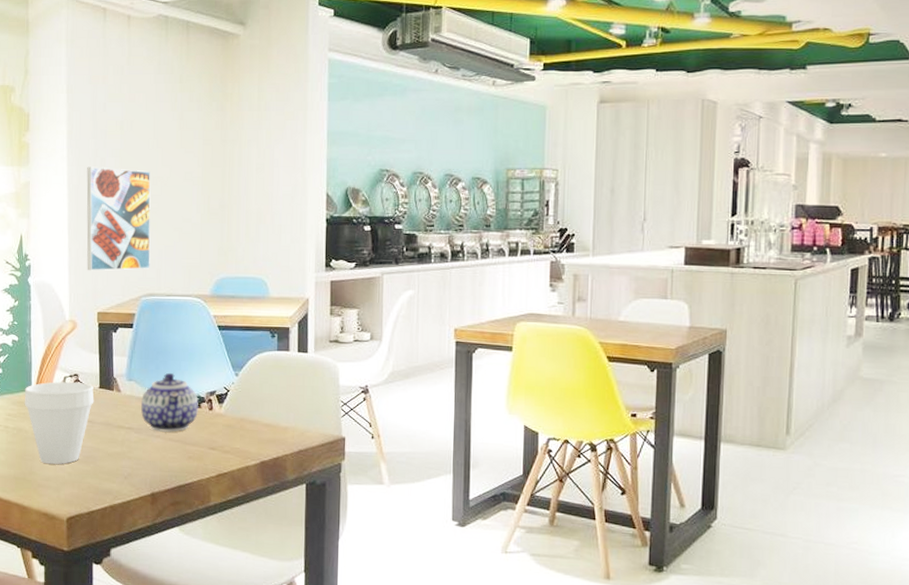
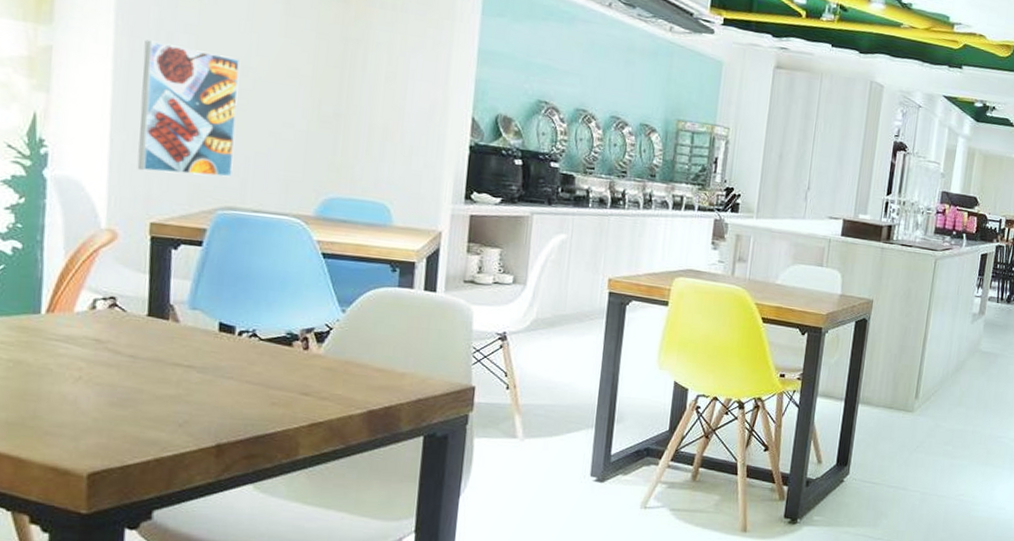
cup: present [24,381,94,464] -> none [27,304,139,407]
teapot: present [141,372,199,432] -> none [208,303,291,374]

